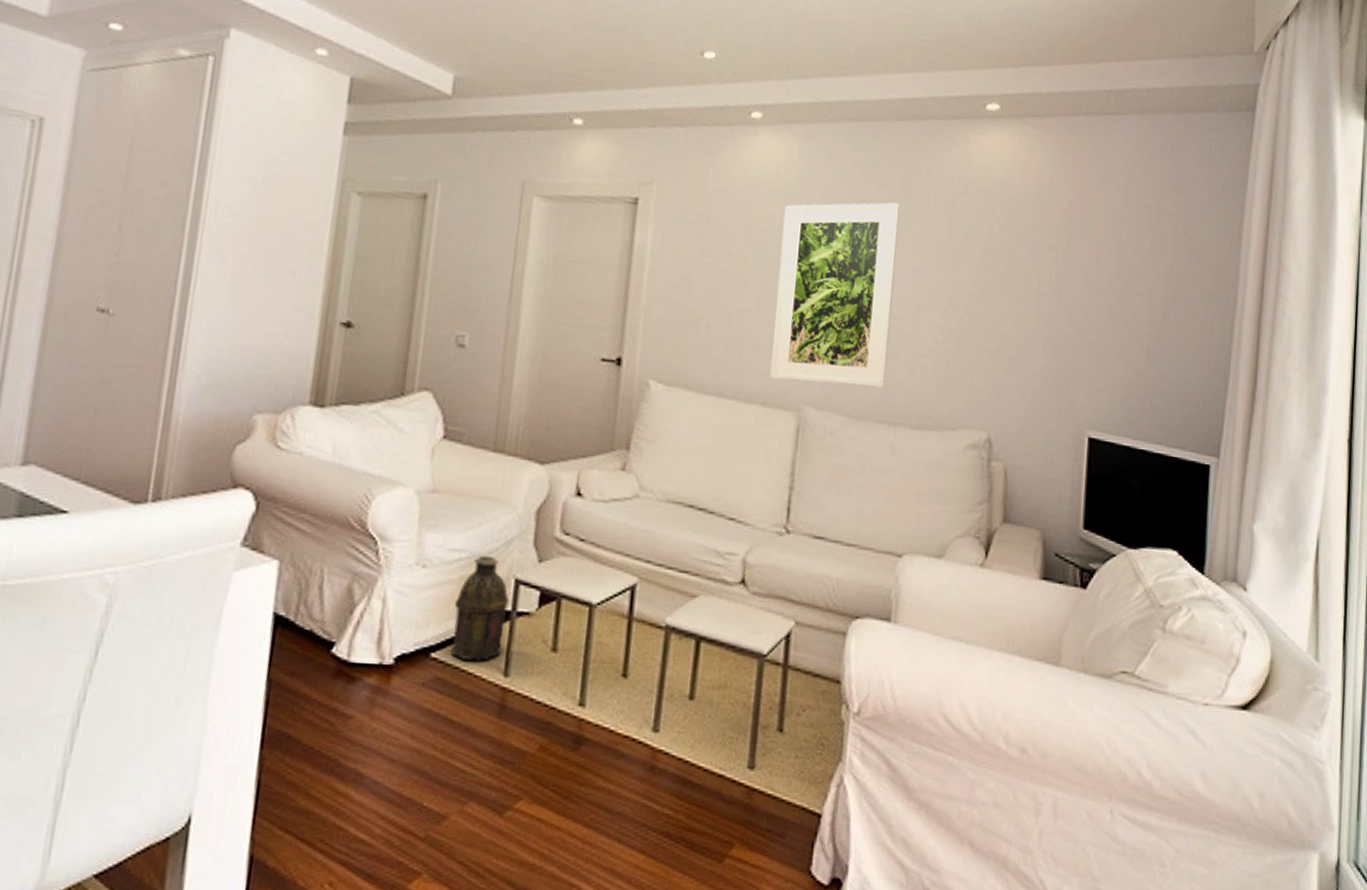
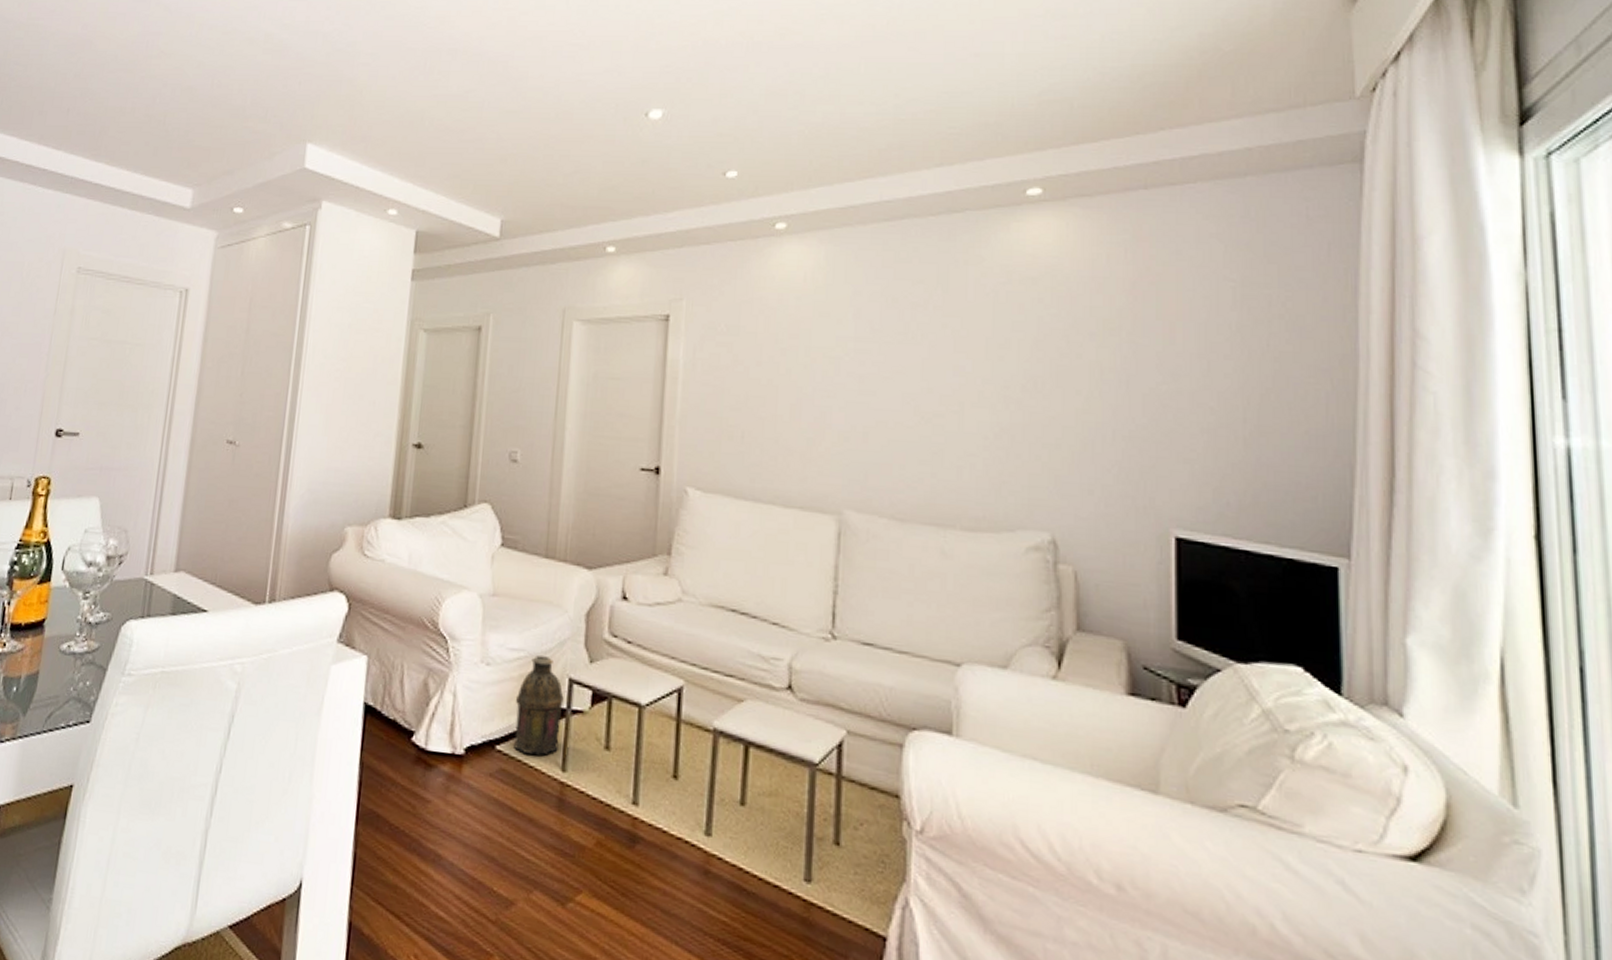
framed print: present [770,202,900,388] -> none [807,299,936,489]

